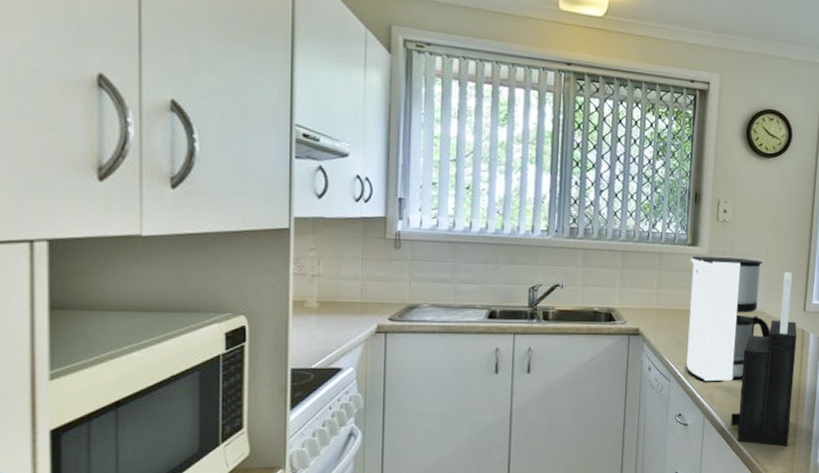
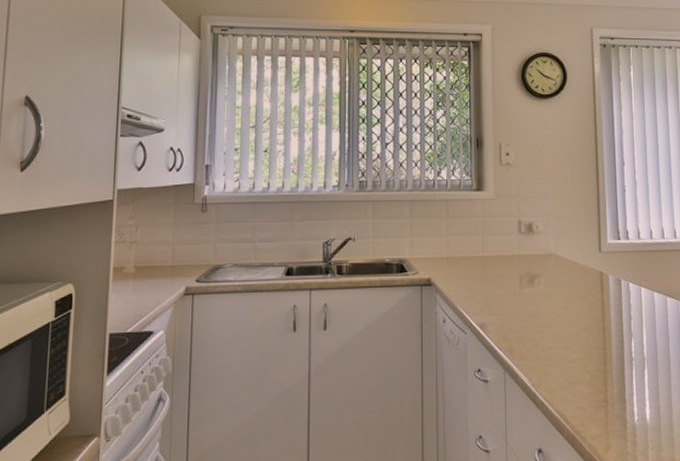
coffee maker: present [685,256,770,382] -> none [477,200,566,333]
knife block: present [731,271,797,447] -> none [534,210,599,404]

